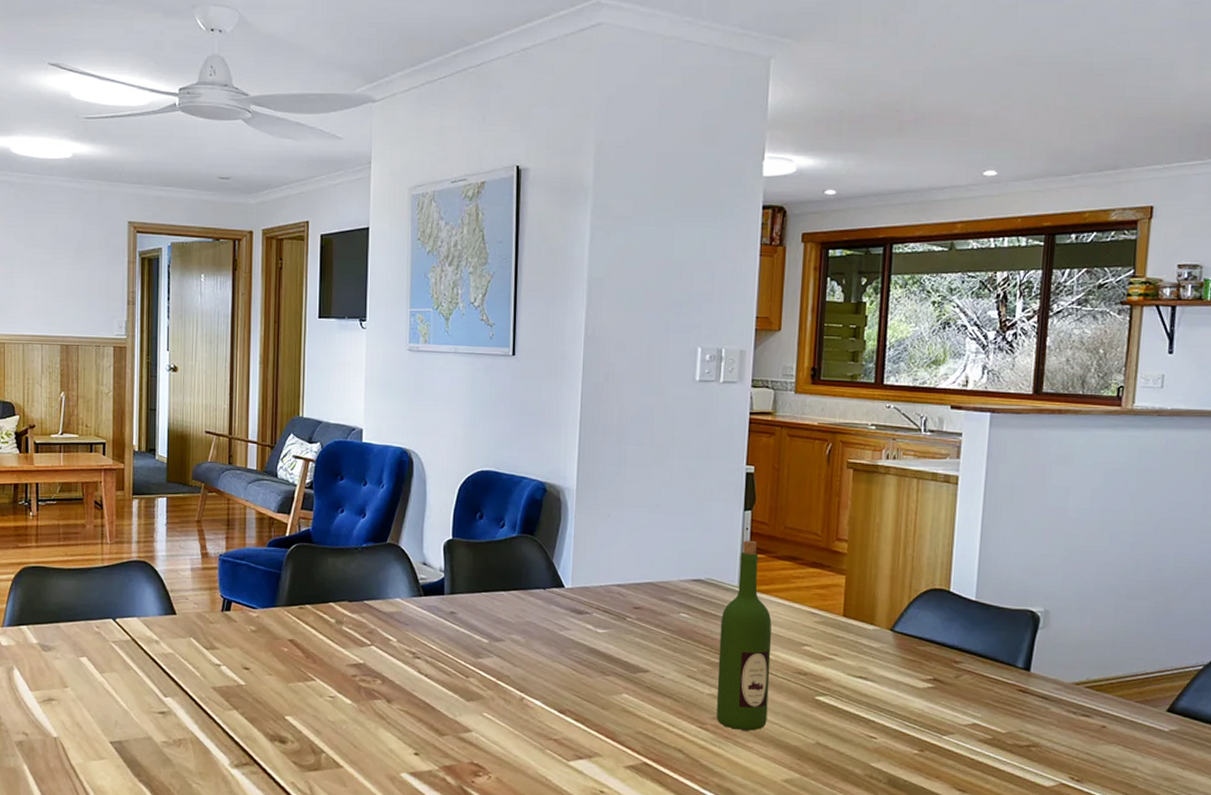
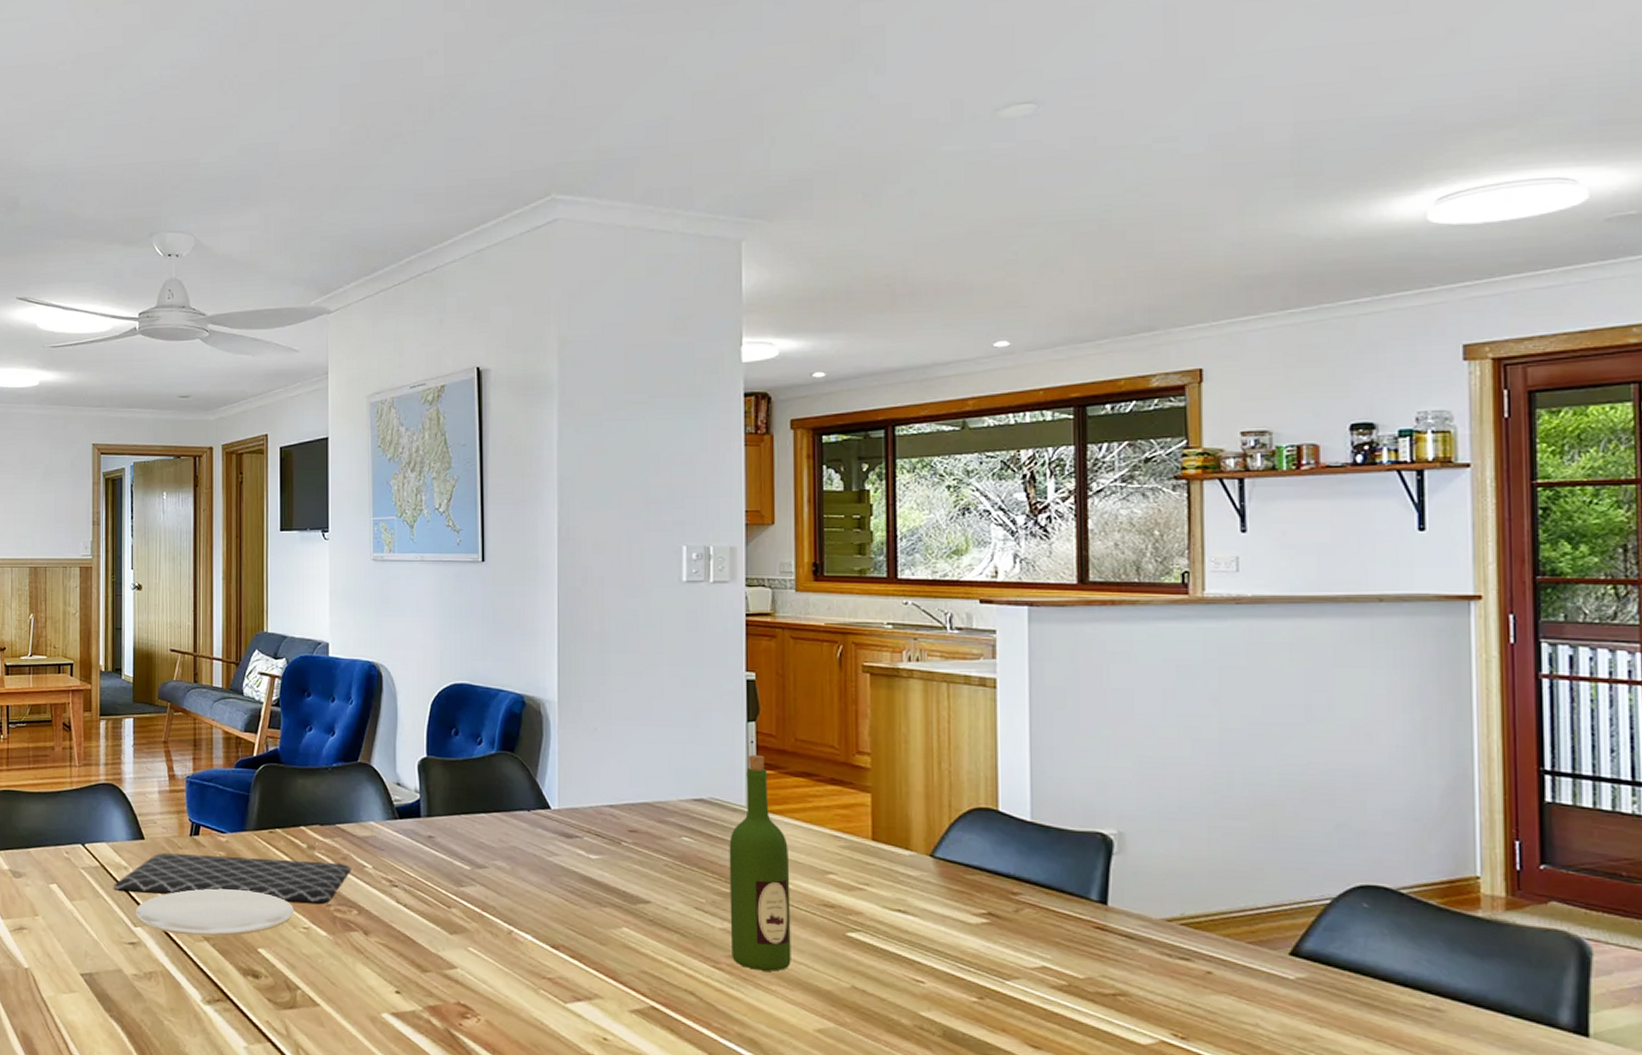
placemat: none [143,627,377,674] -> present [113,853,351,904]
plate: none [166,660,322,706] -> present [135,888,295,937]

